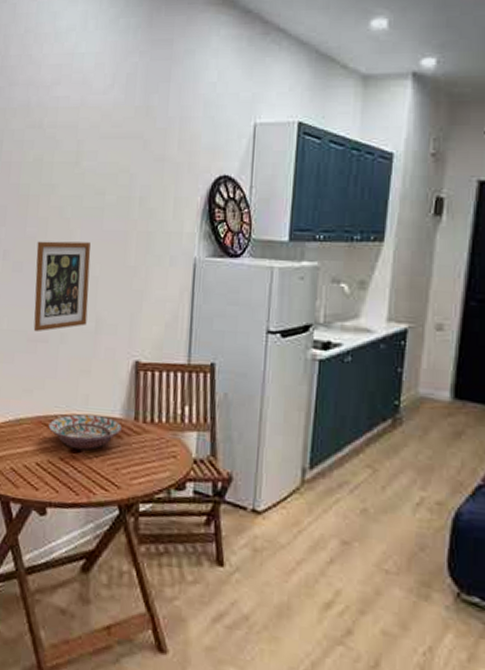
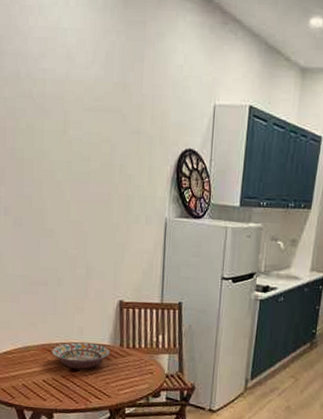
picture frame: present [33,241,91,332] -> none [33,200,80,277]

